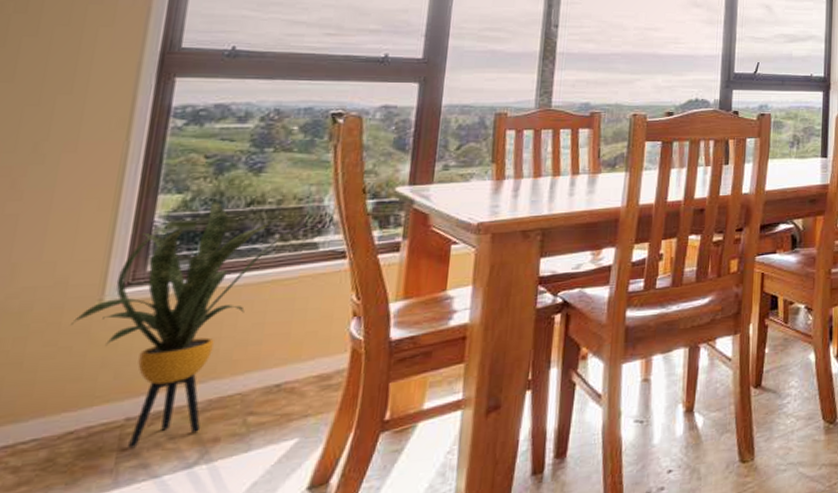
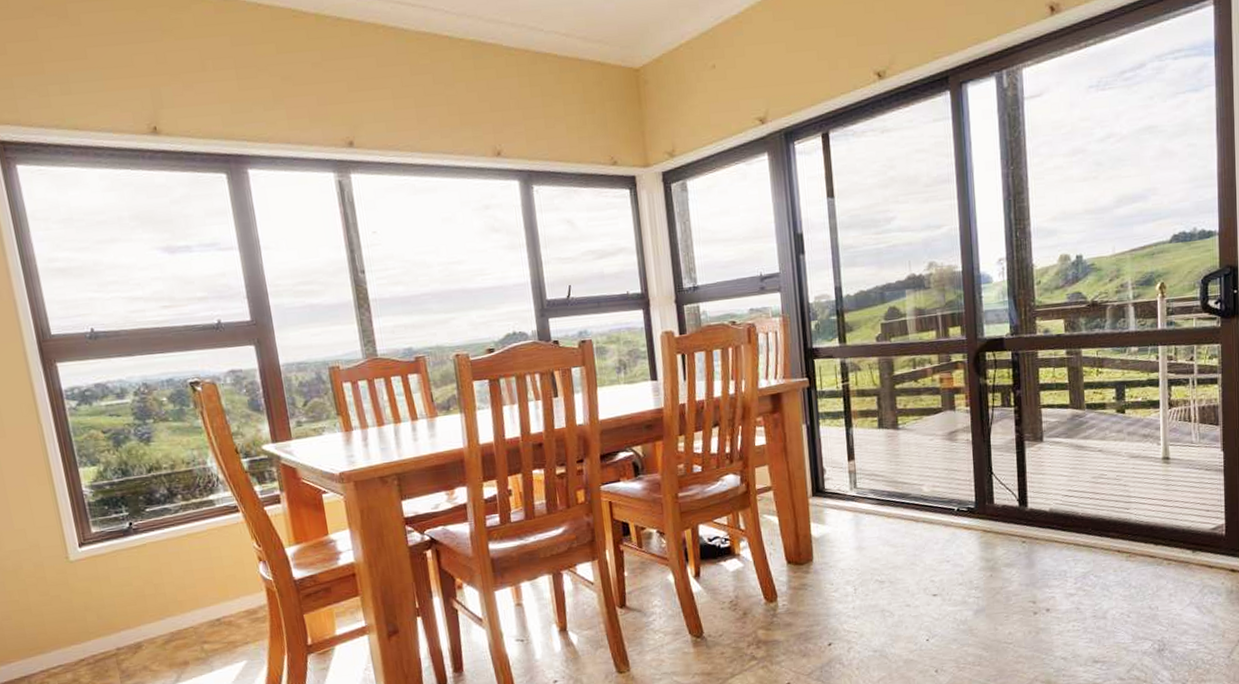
house plant: present [71,201,314,448] -> none [53,470,205,670]

